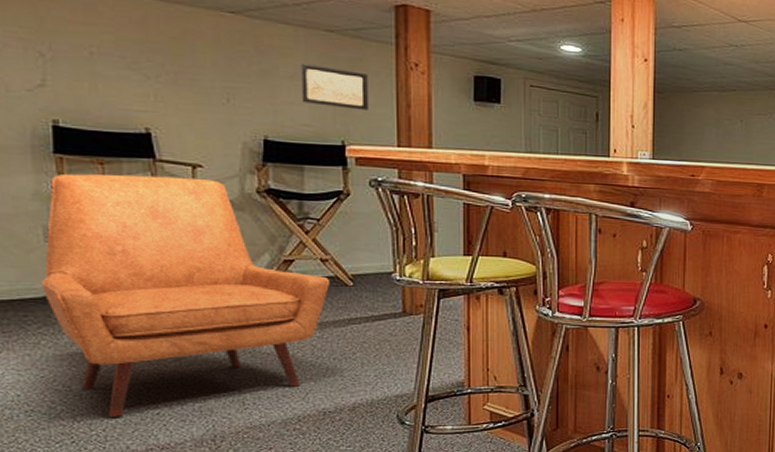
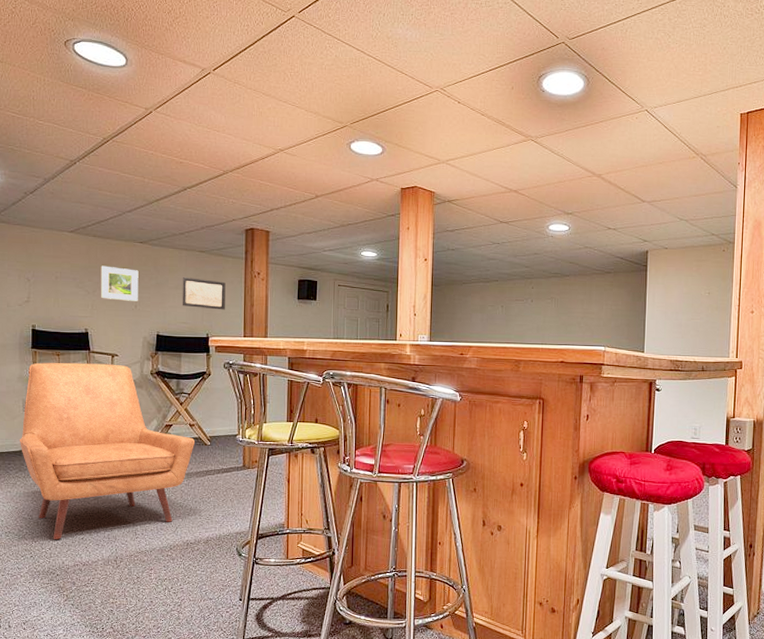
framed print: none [167,40,231,93] -> present [100,265,139,301]

